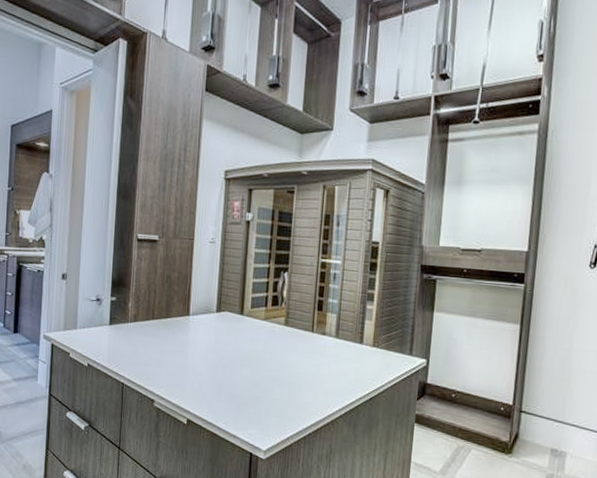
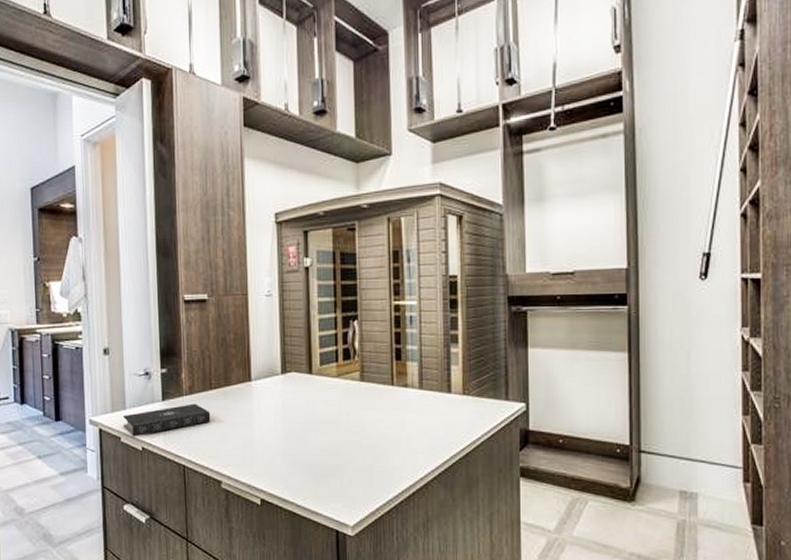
book: none [73,330,151,354] -> present [122,403,211,437]

